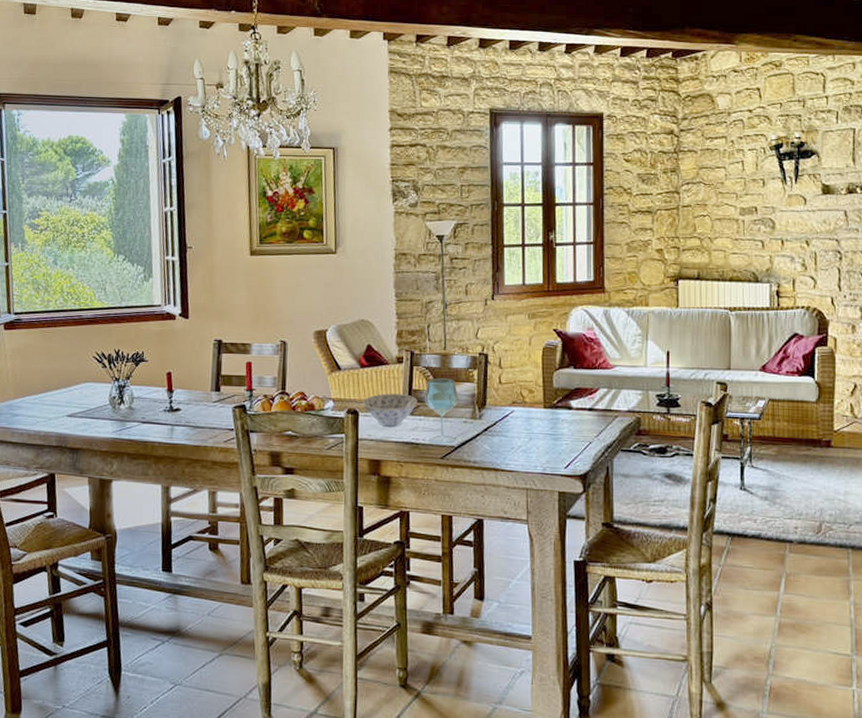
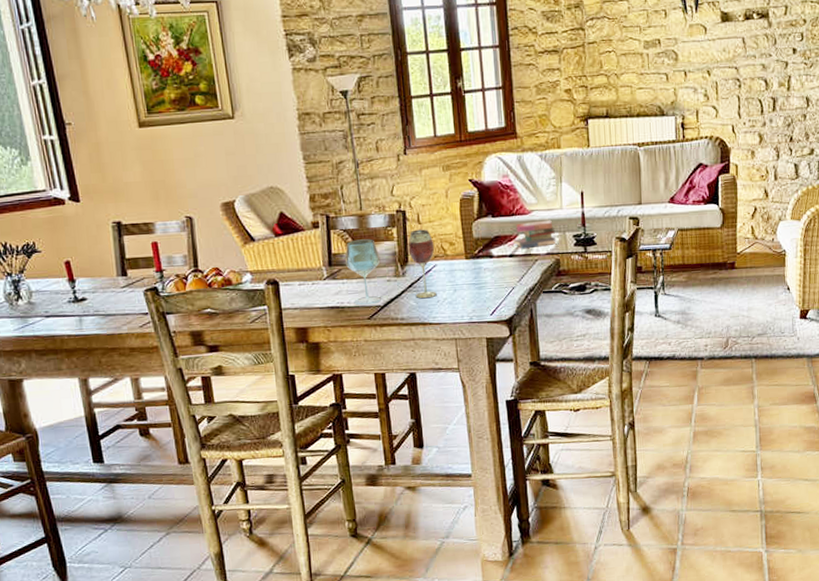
bowl: present [362,393,418,428] -> none [281,259,339,295]
wineglass: none [487,374,513,444] -> present [408,229,437,299]
books: none [593,376,637,403] -> present [512,220,555,248]

